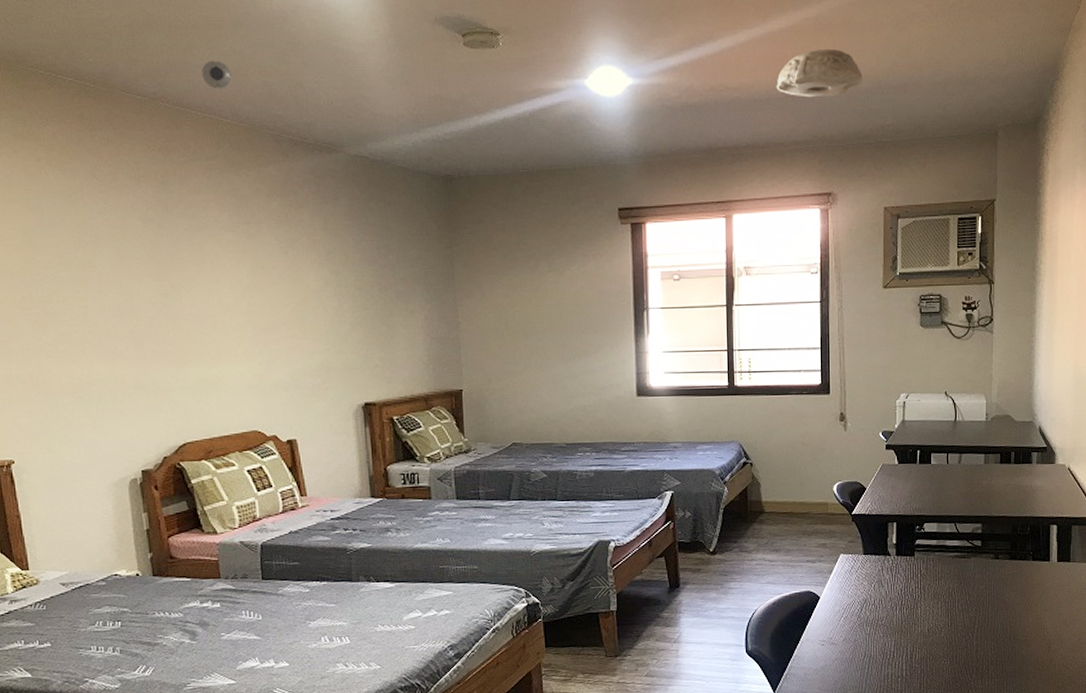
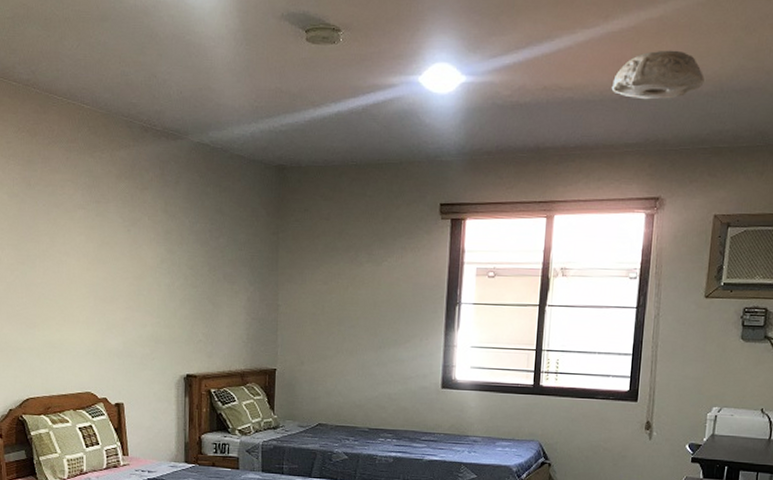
smoke detector: present [201,60,232,89] -> none [70,51,95,78]

